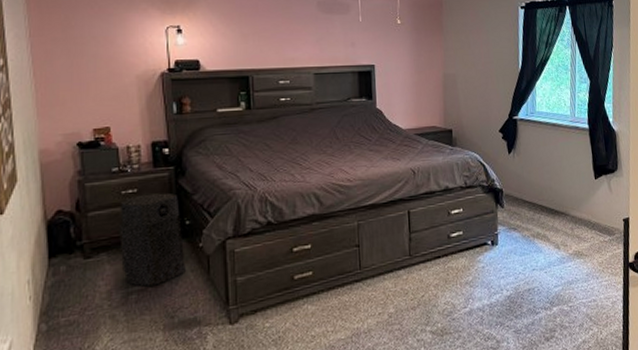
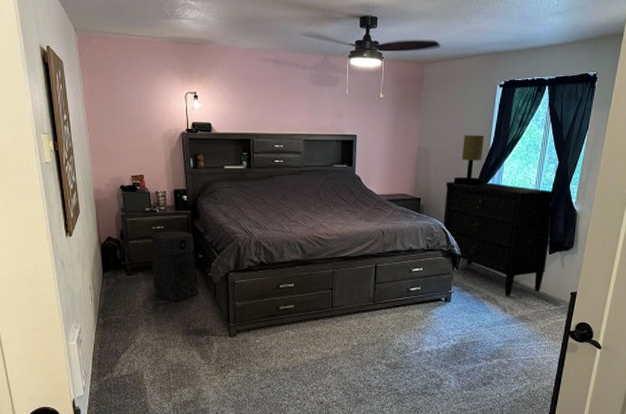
dresser: none [477,107,594,231] -> present [443,182,555,296]
table lamp: none [485,58,519,113] -> present [453,135,485,186]

